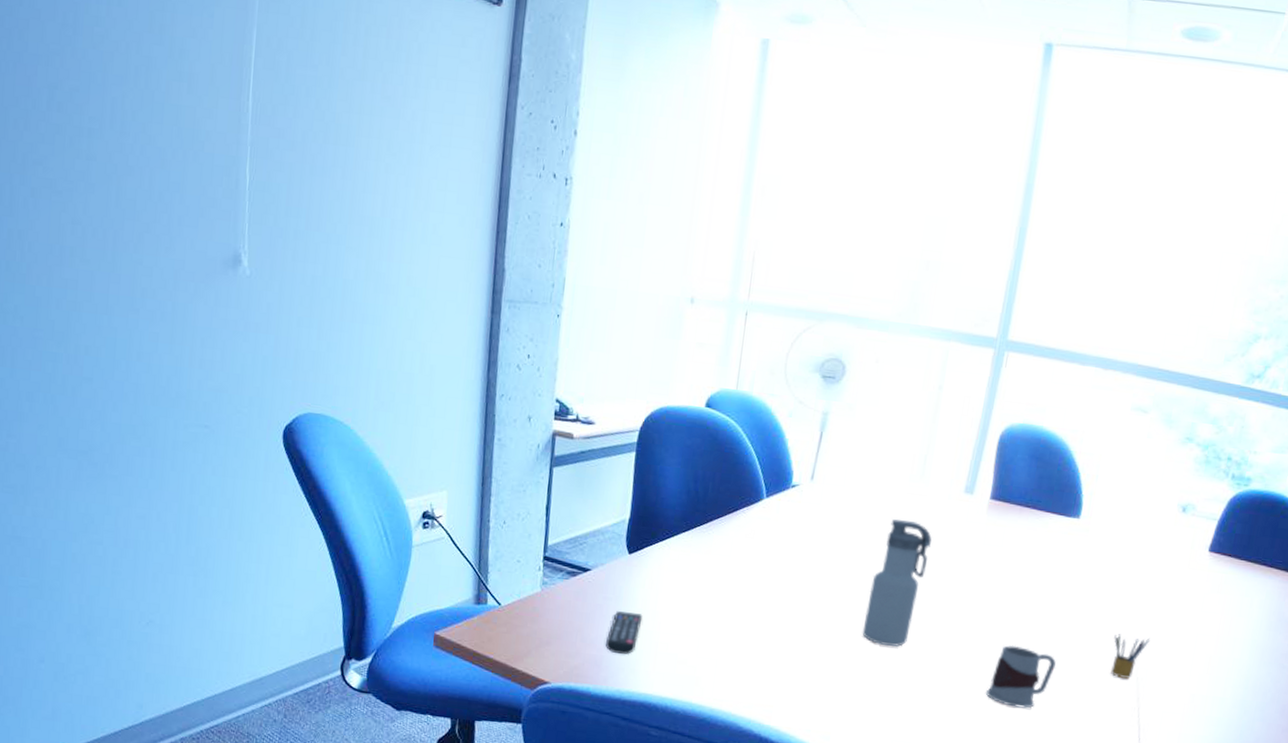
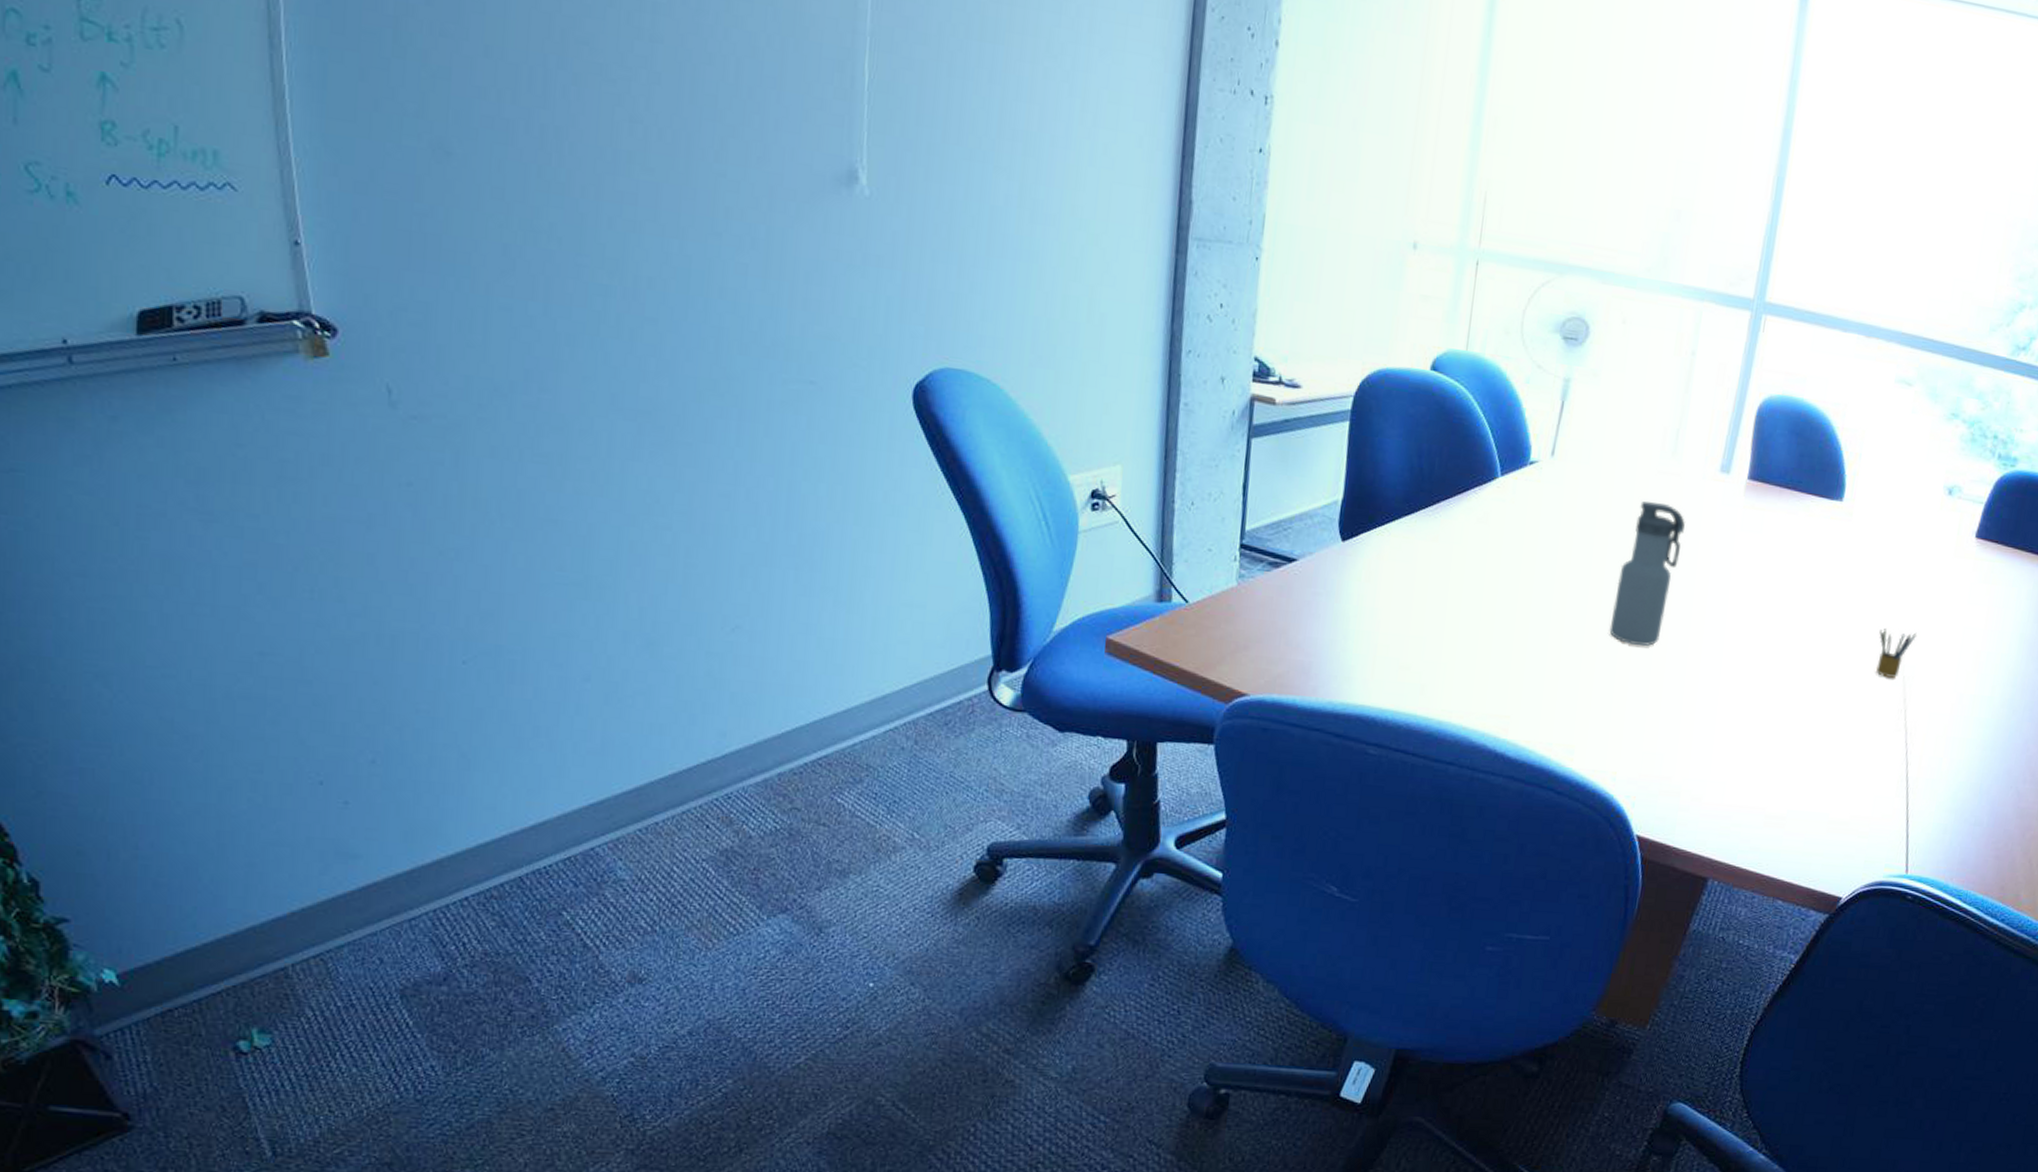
remote control: present [606,611,643,655] -> none [1315,608,1359,660]
mug: present [986,645,1056,709] -> none [1745,642,1819,713]

